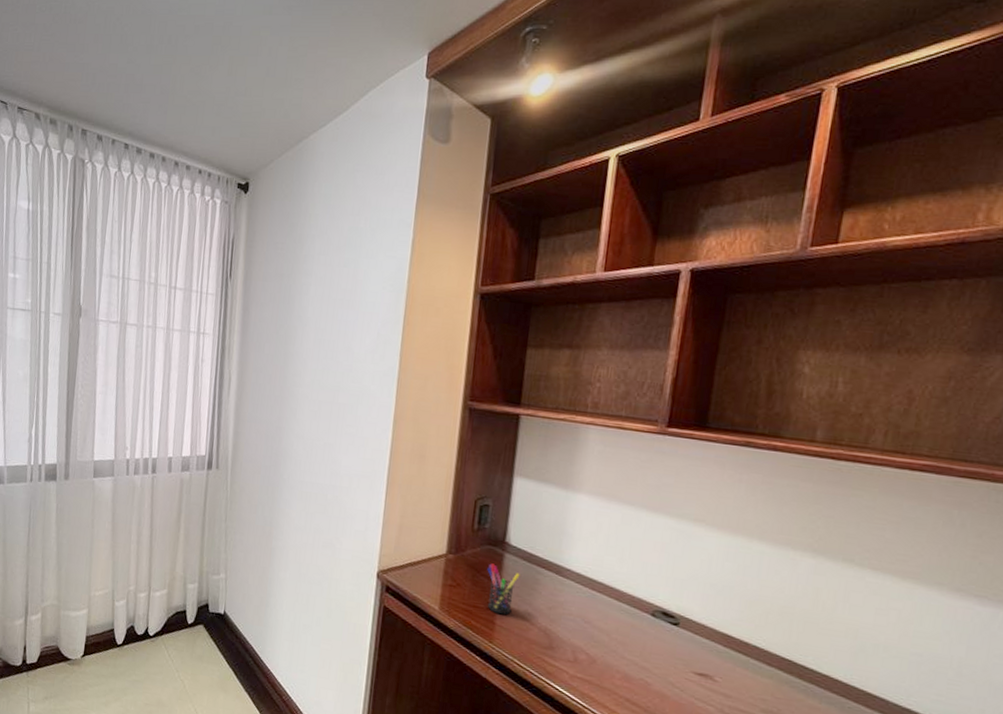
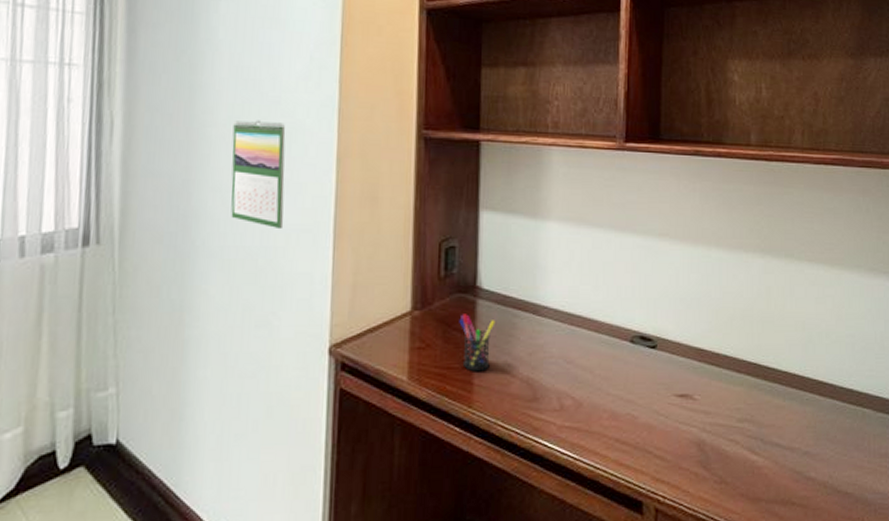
calendar: none [309,383,354,474] -> present [231,120,286,230]

